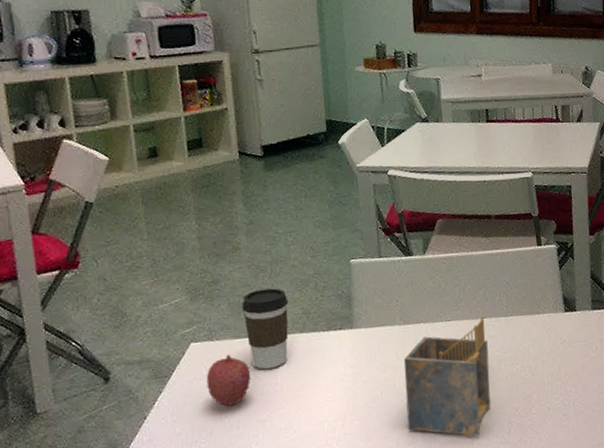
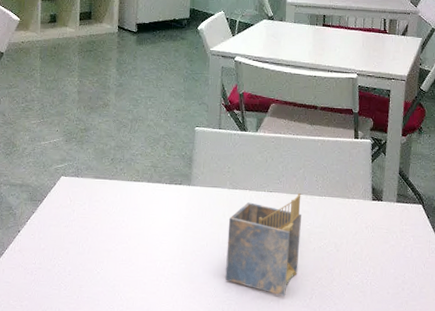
fruit: present [206,354,251,406] -> none [69,190,105,234]
coffee cup: present [242,288,289,370] -> none [104,141,142,208]

